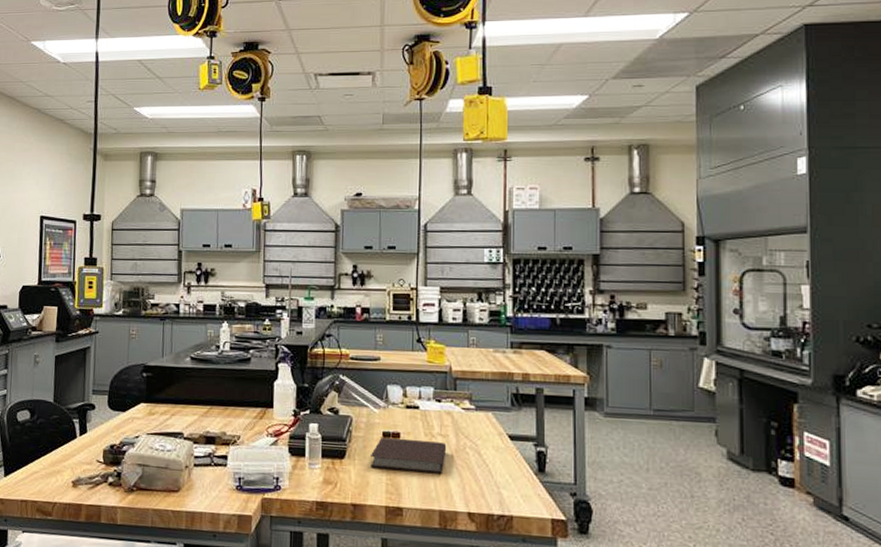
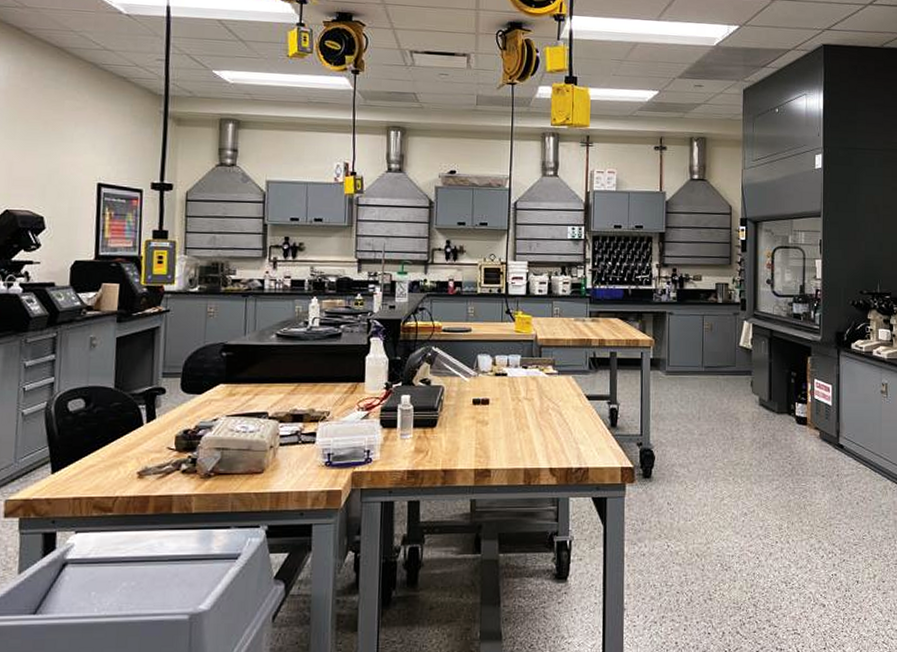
notebook: present [370,436,447,474] -> none [461,404,532,435]

